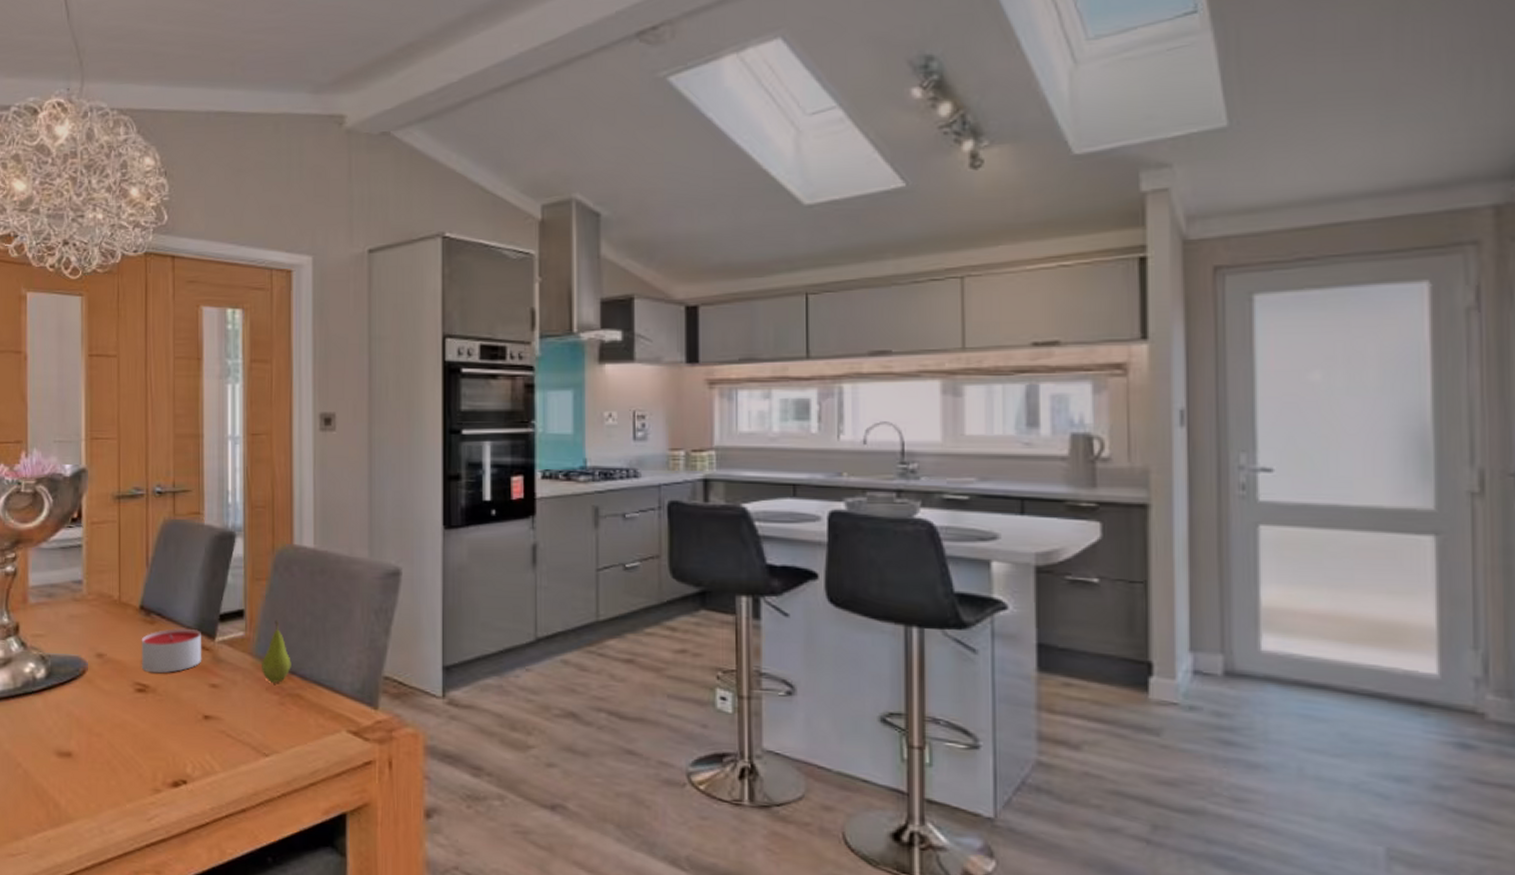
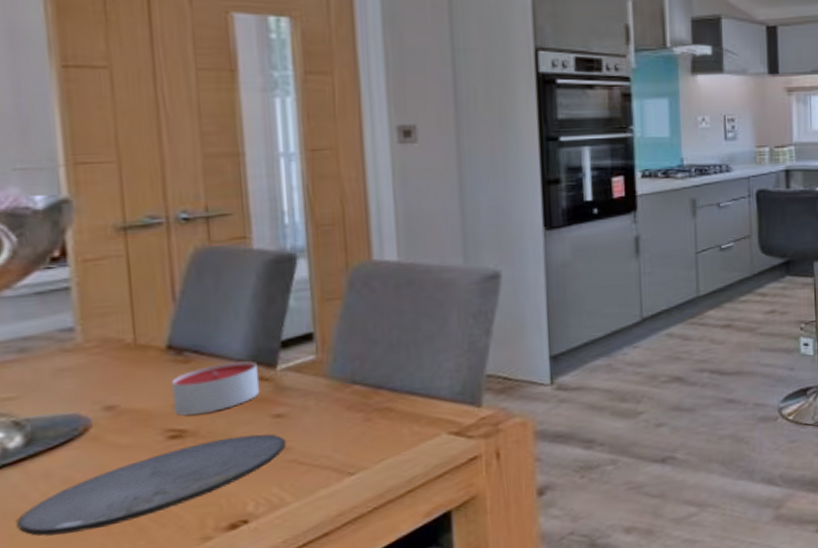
plate: none [36,699,219,762] -> present [15,434,287,536]
fruit: present [262,619,291,683] -> none [340,337,377,401]

